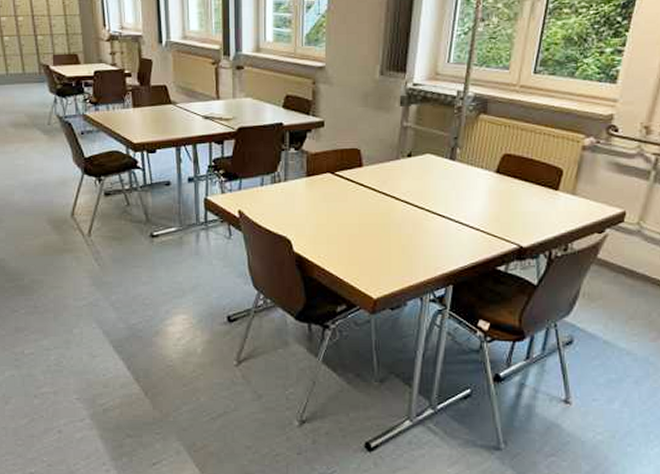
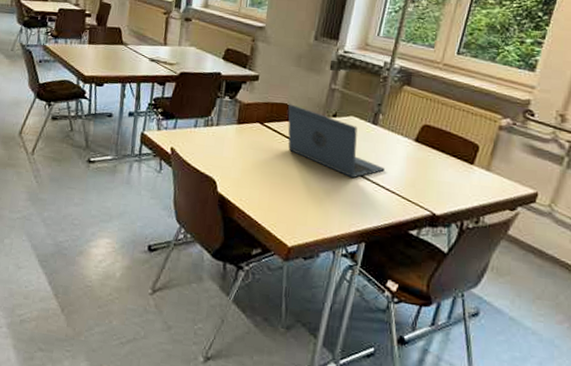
laptop: none [359,148,467,220] -> present [287,104,385,179]

